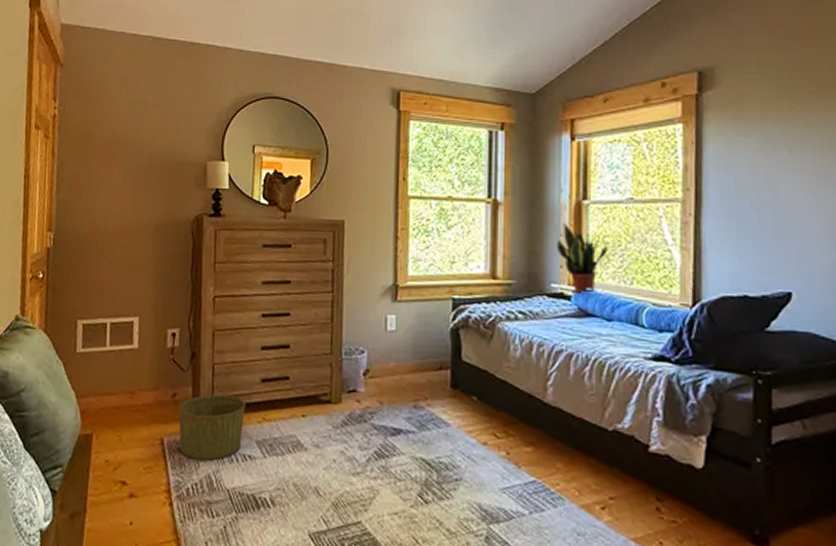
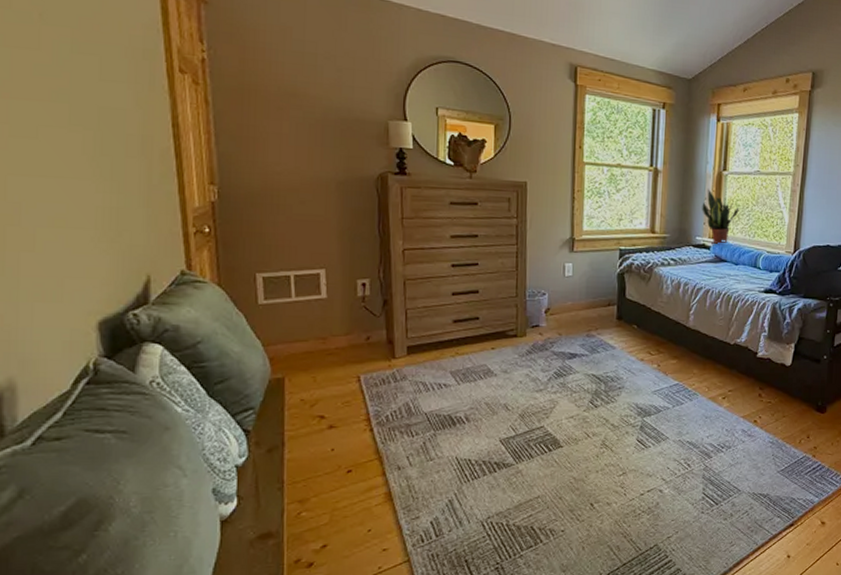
basket: present [178,394,247,462] -> none [373,335,440,392]

